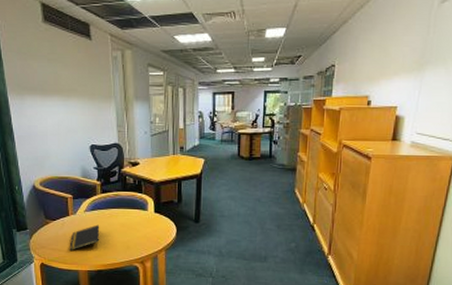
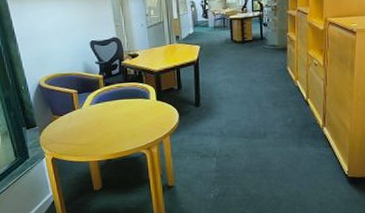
notepad: present [69,224,100,251] -> none [78,116,107,143]

